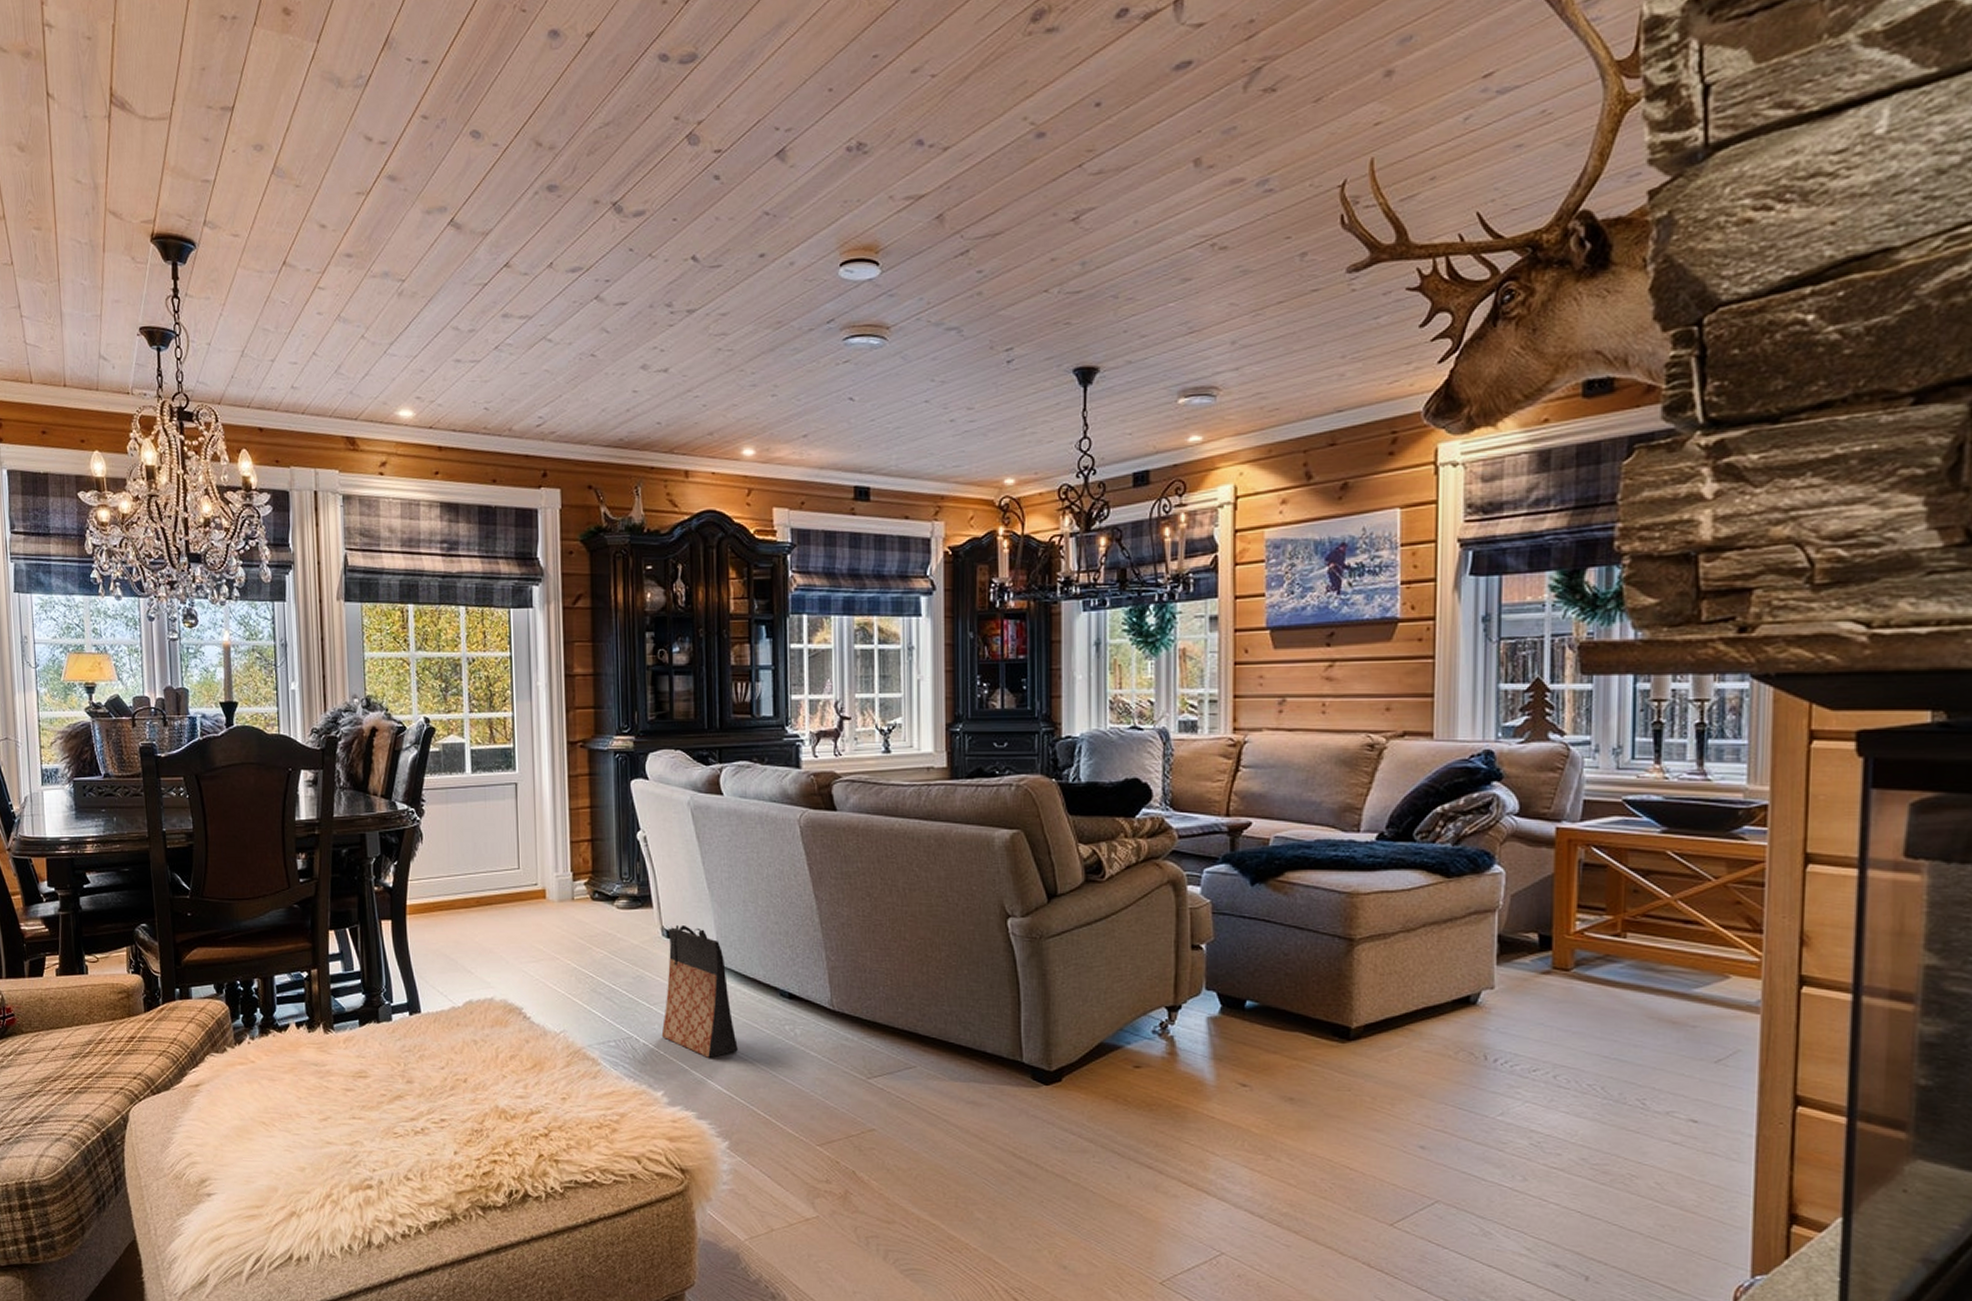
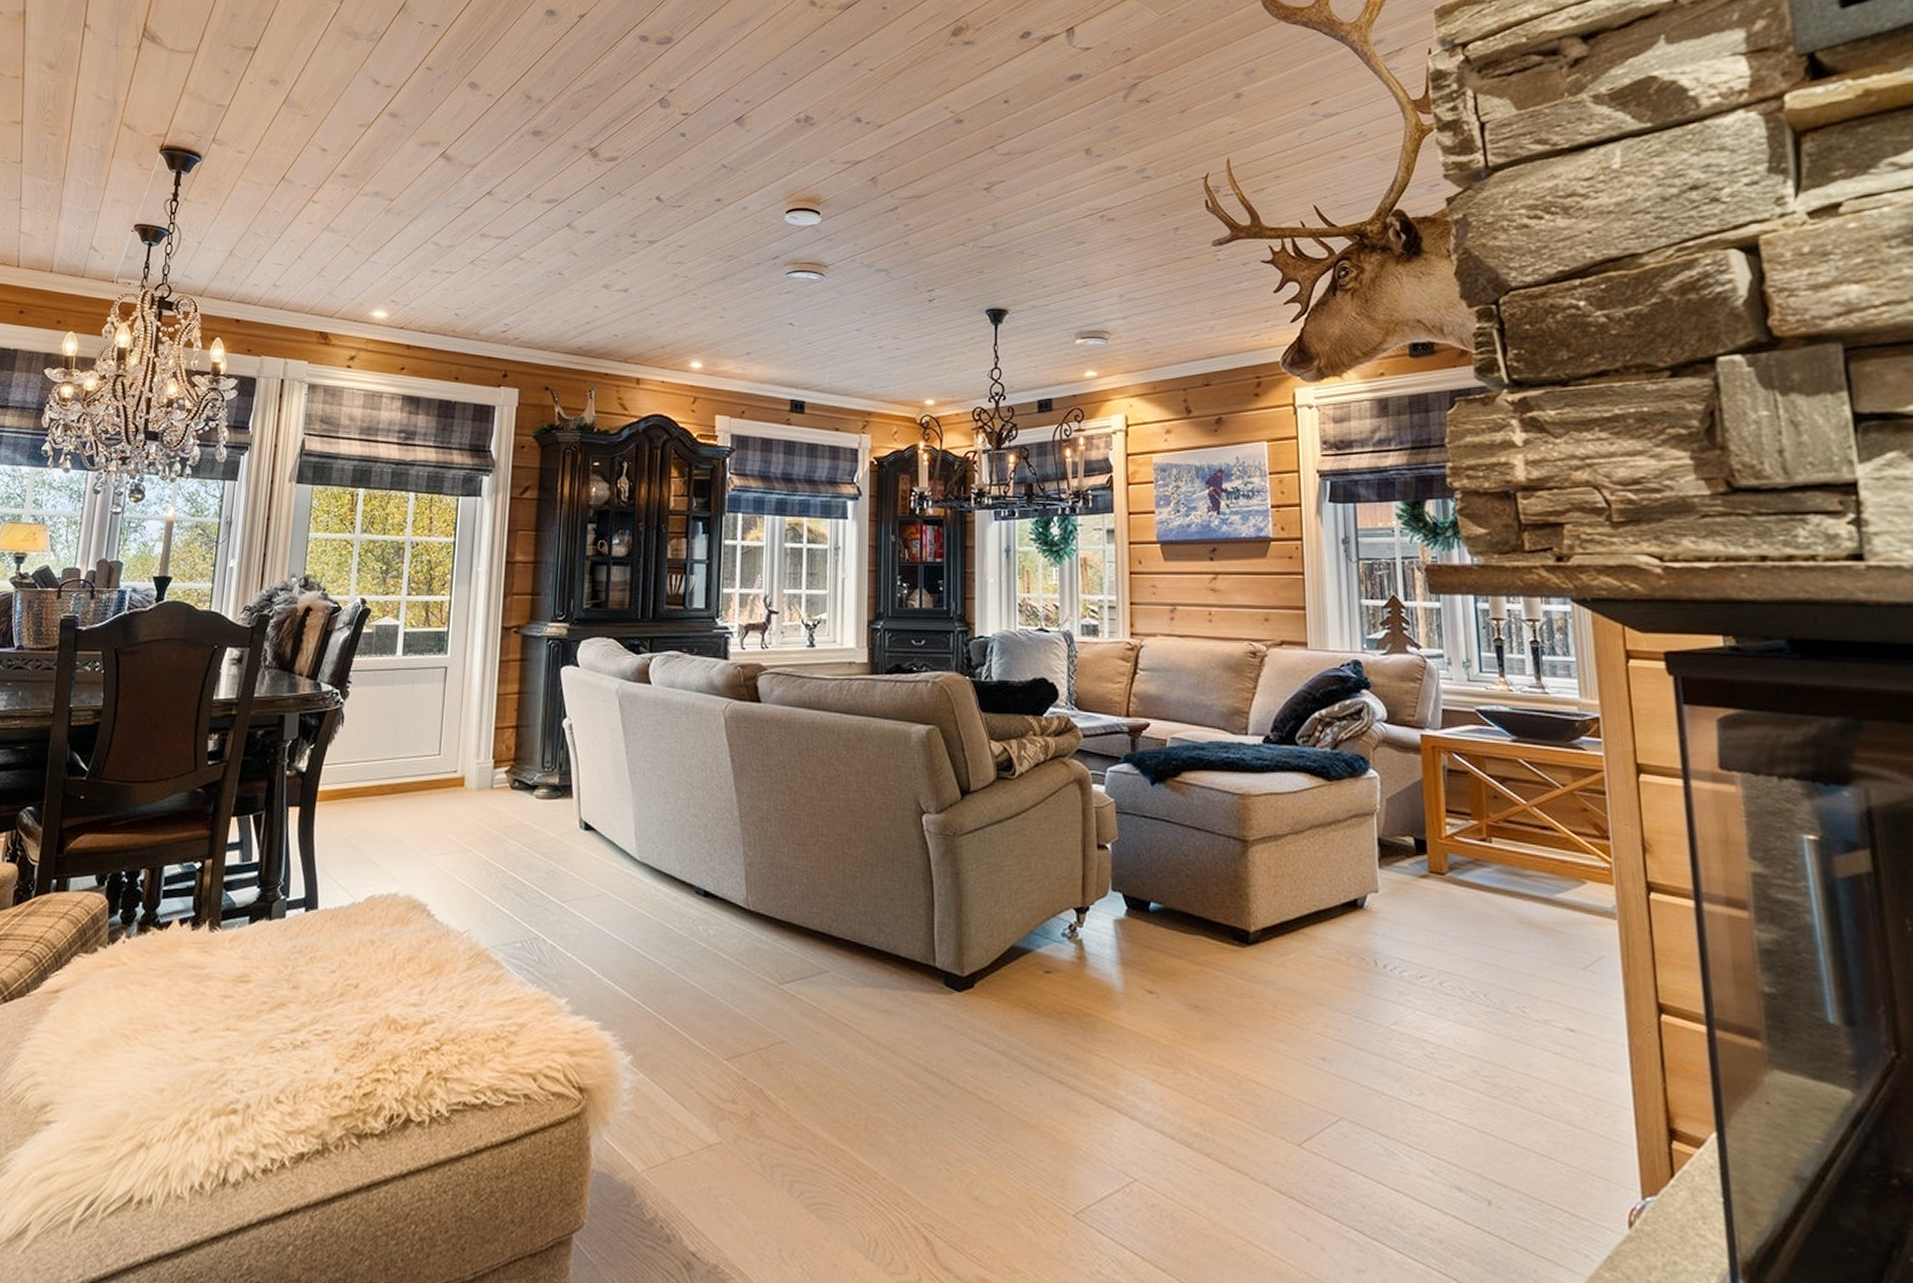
bag: present [661,924,738,1058] -> none [570,816,649,961]

